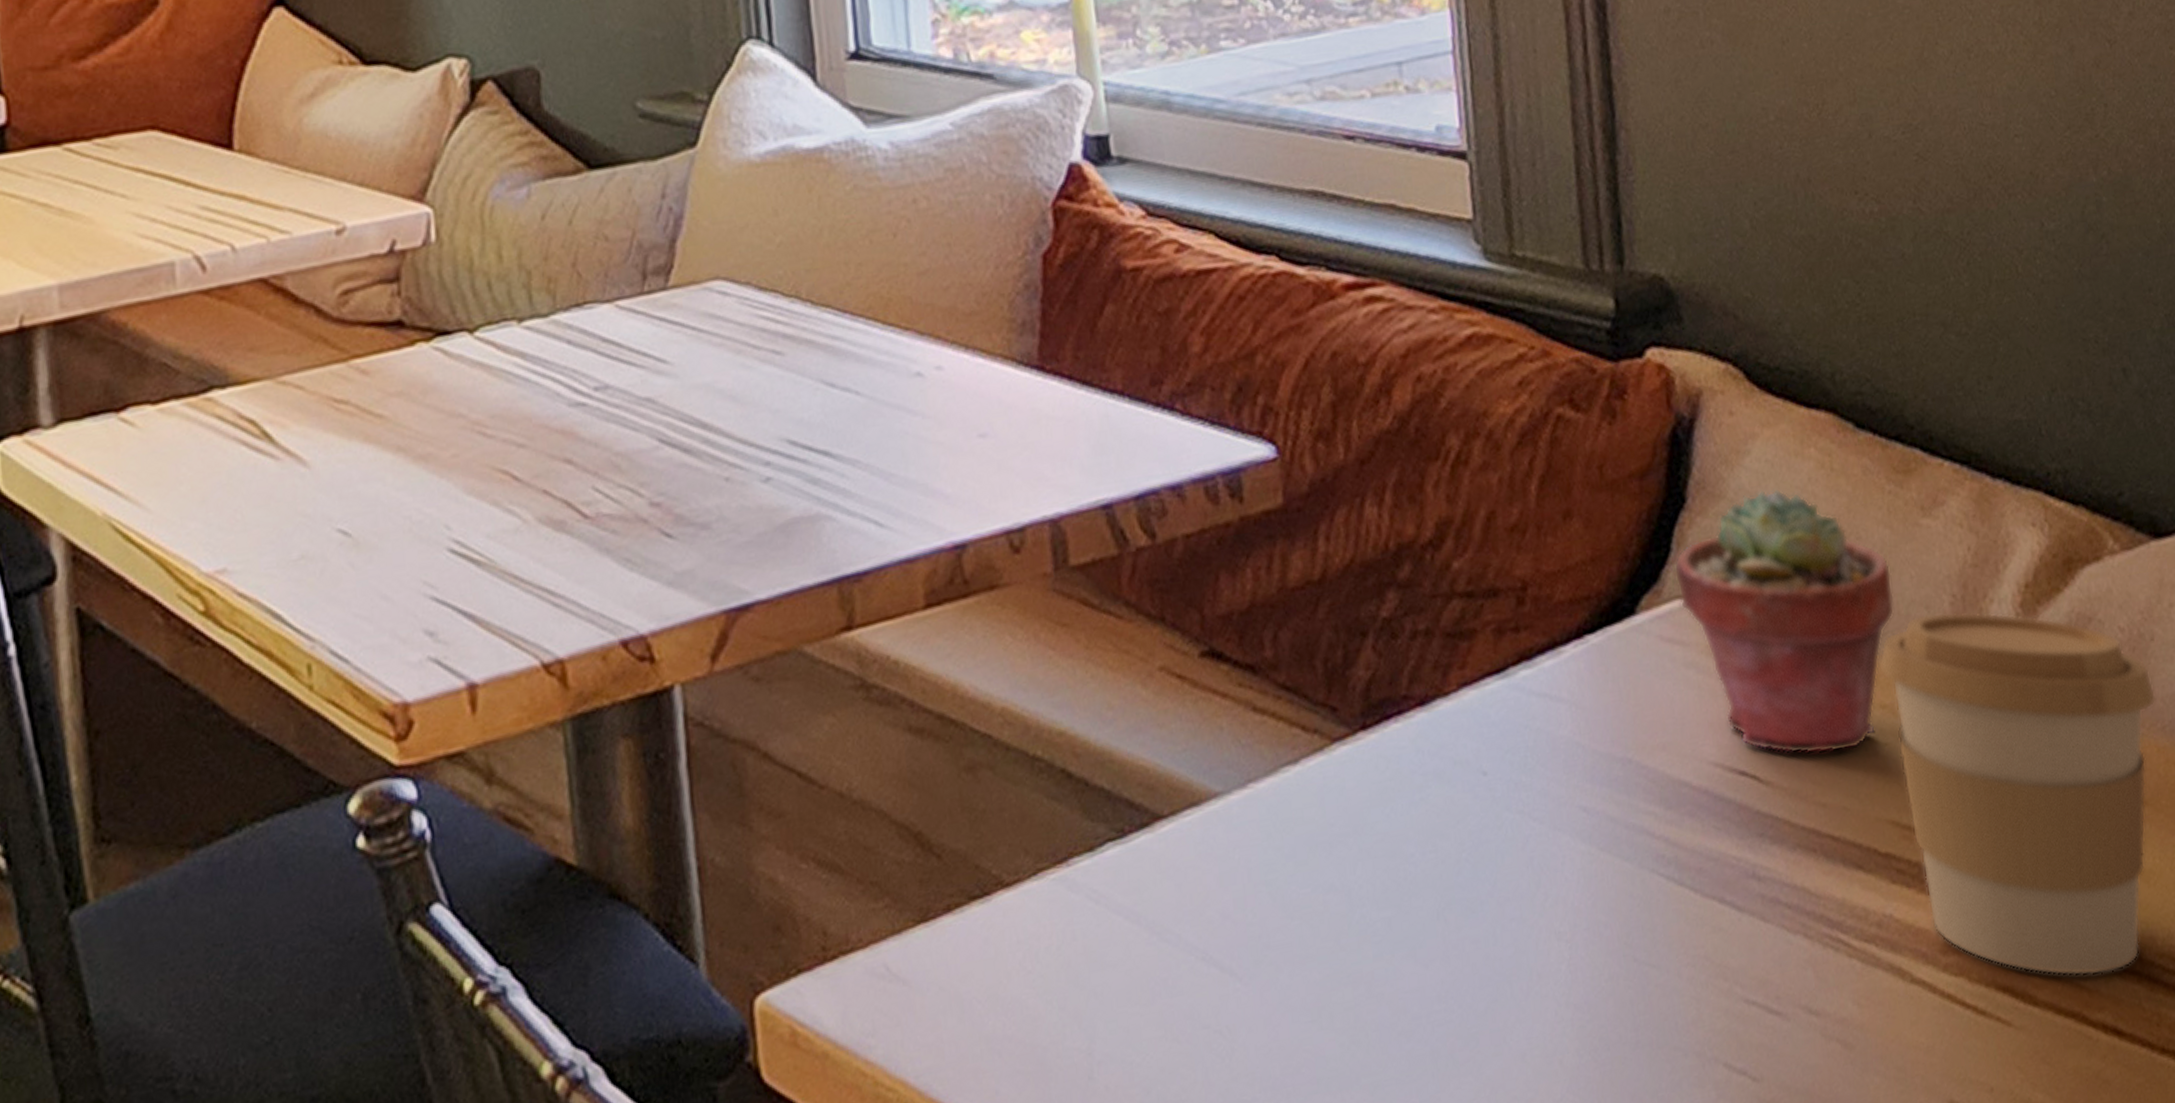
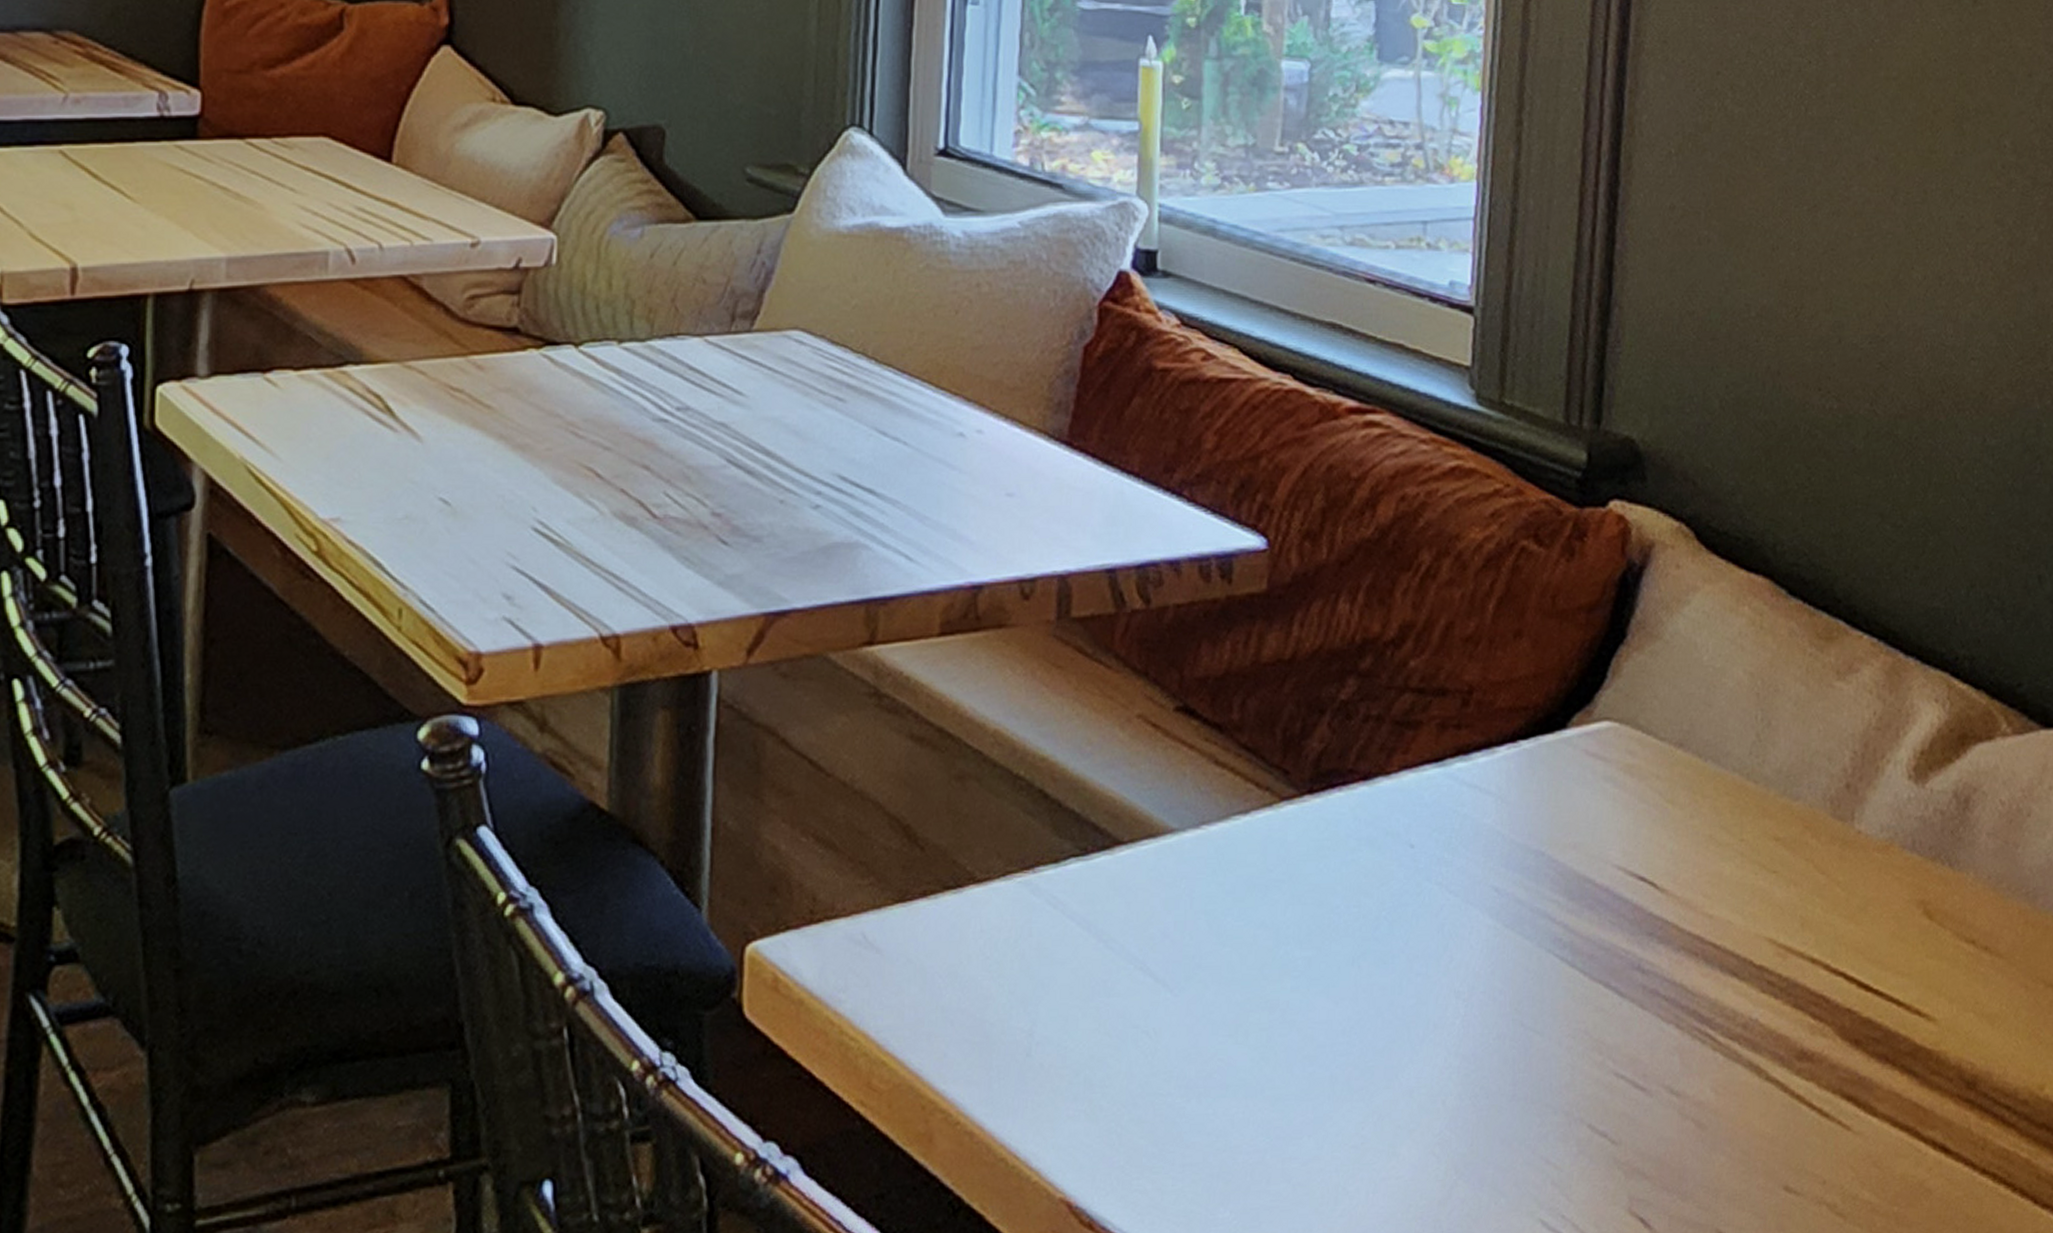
potted succulent: present [1674,488,1895,755] -> none [1606,636,1802,873]
coffee cup: present [1878,611,2156,977] -> none [1777,764,2025,1098]

